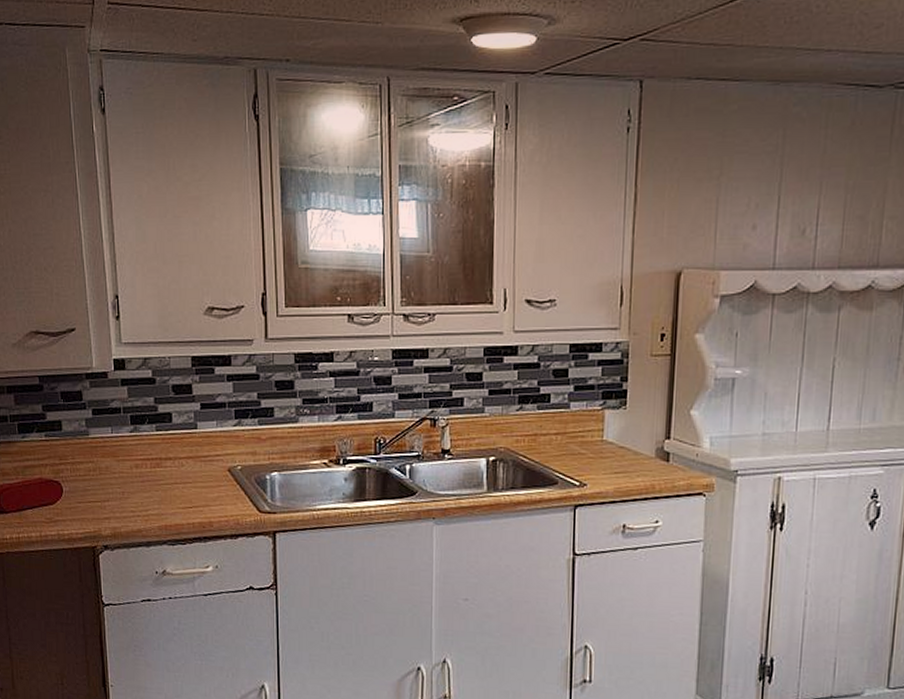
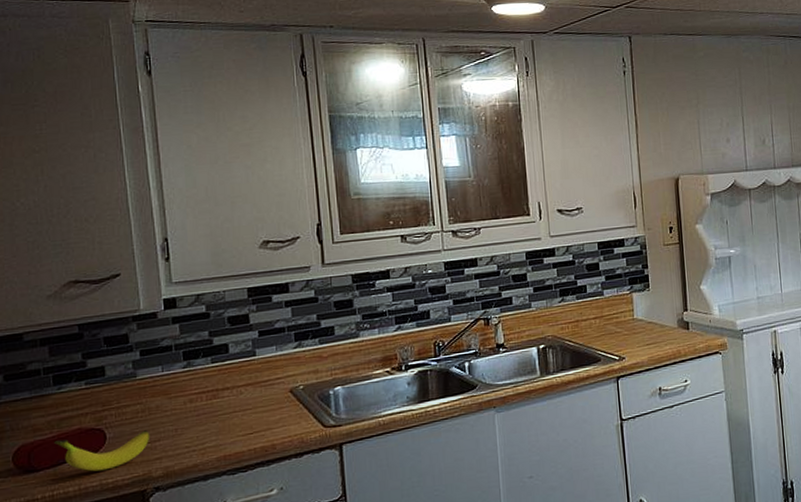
banana: none [19,487,101,522] -> present [54,430,150,472]

